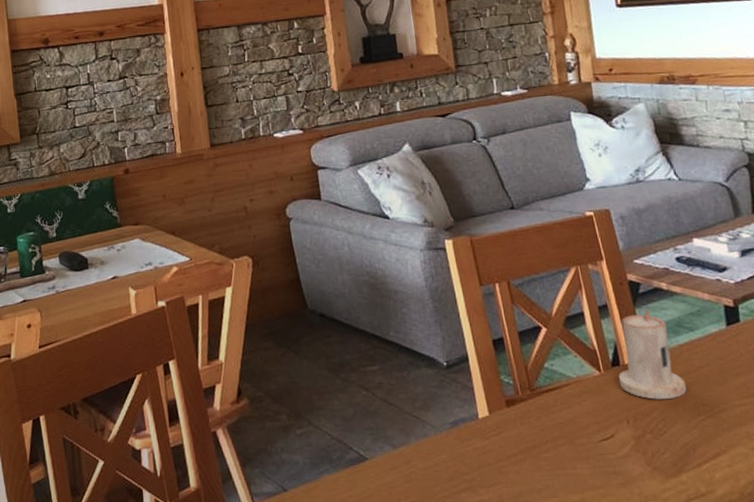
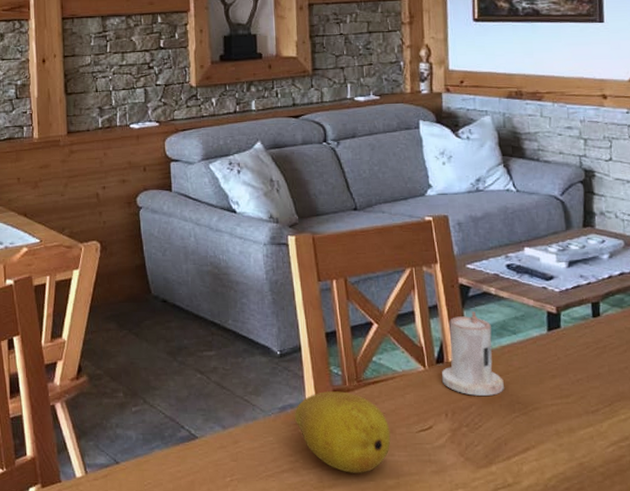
fruit: none [466,402,572,490] -> present [294,391,391,473]

